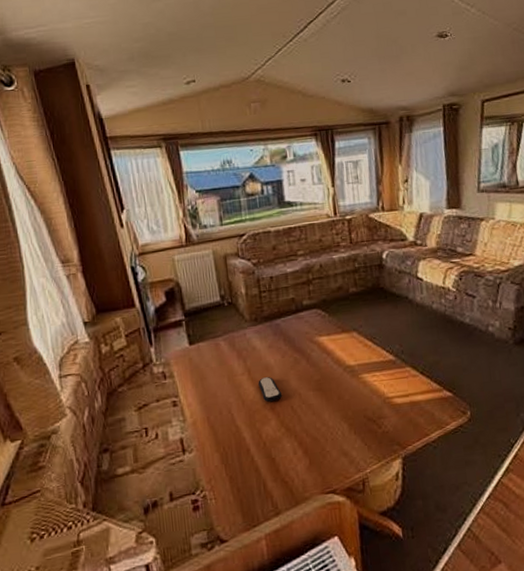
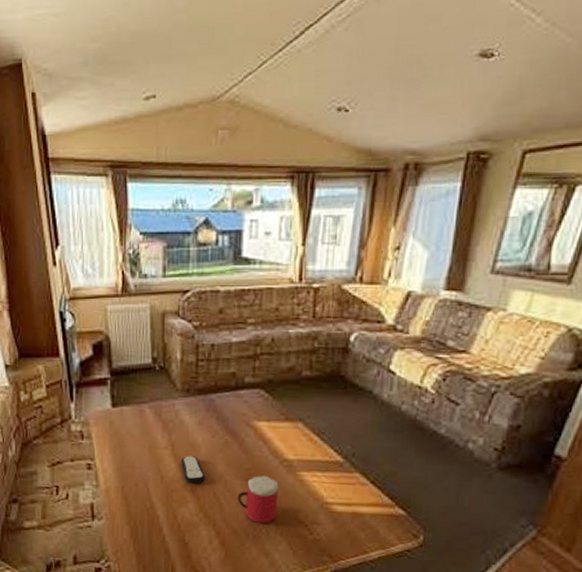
mug: none [312,383,348,427] -> present [237,476,279,523]

